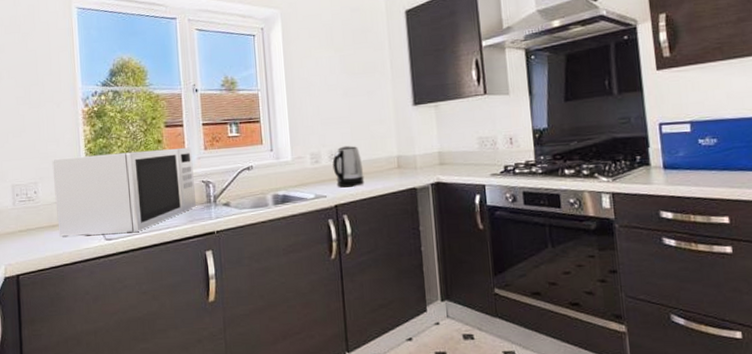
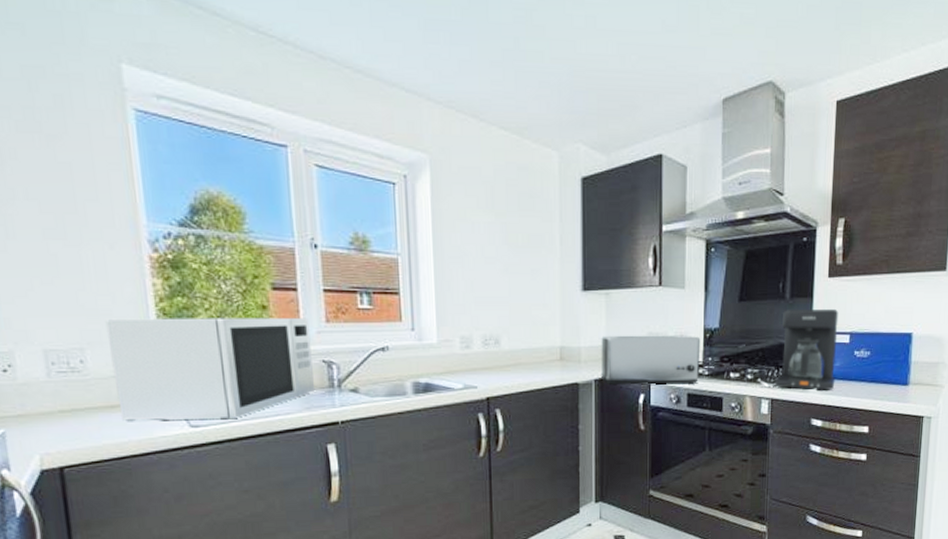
kettle: present [332,145,365,188] -> none [486,330,522,378]
toaster: none [434,136,533,189] -> present [601,335,701,386]
coffee maker: none [612,100,682,181] -> present [775,310,839,390]

